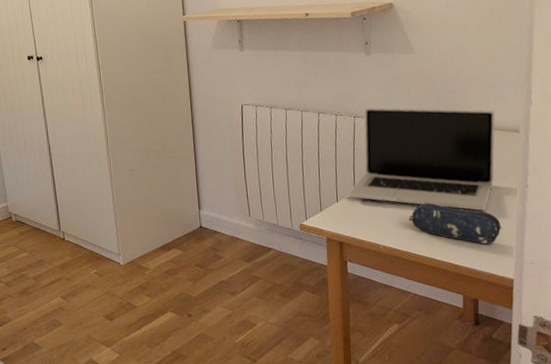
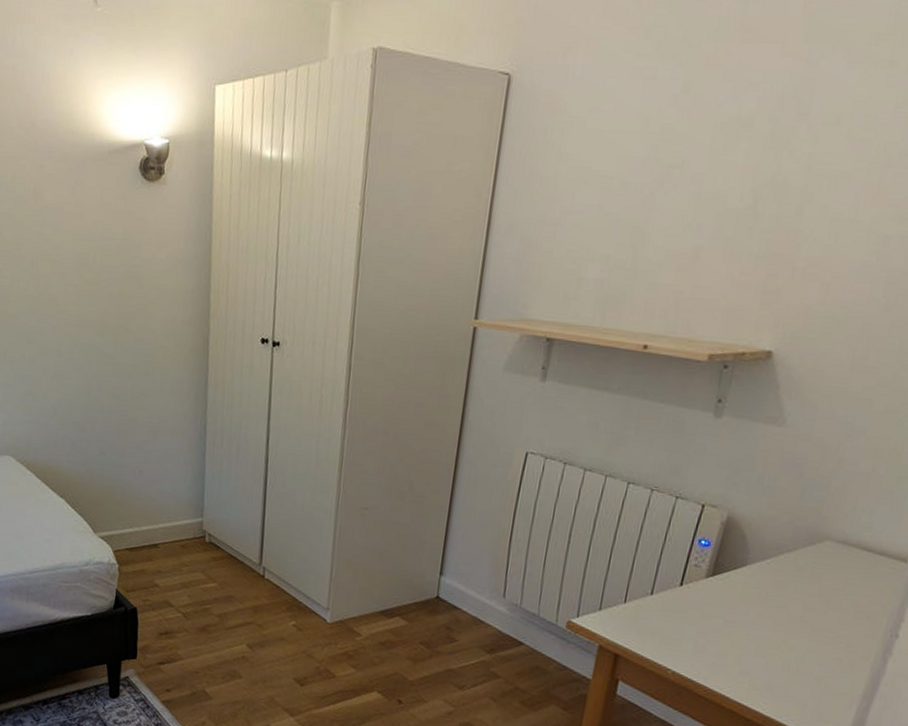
laptop: present [347,107,495,210] -> none [640,488,879,655]
pencil case: present [409,202,502,245] -> none [717,628,845,701]

